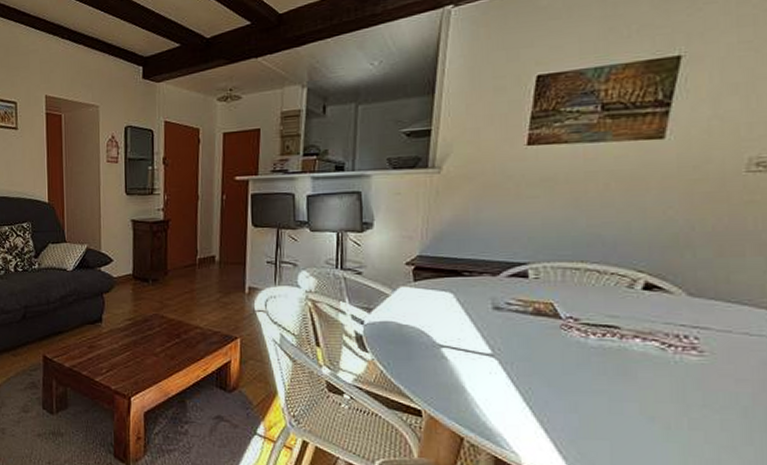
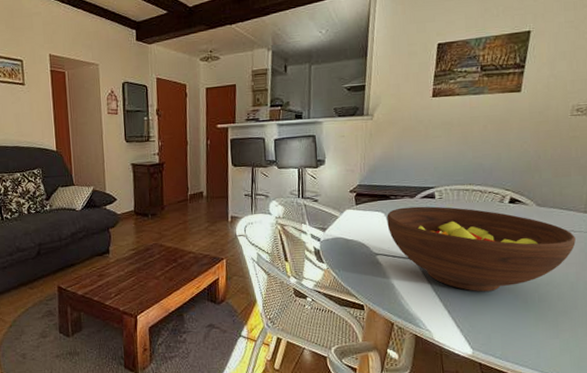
fruit bowl: none [457,287,752,409] -> present [387,206,576,292]

